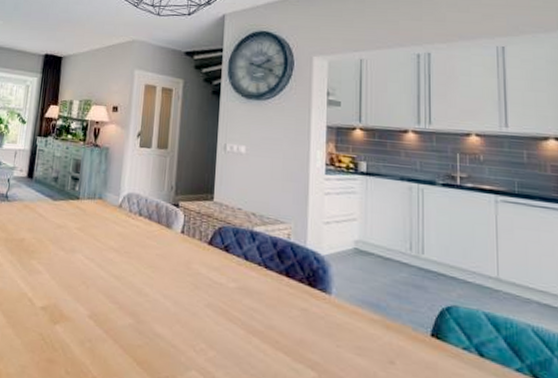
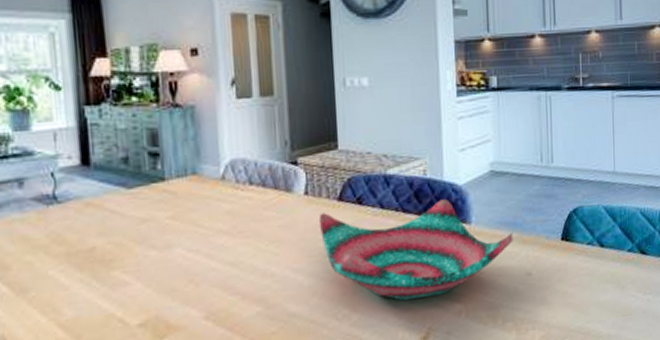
decorative bowl: none [189,252,375,357] -> present [318,199,513,300]

